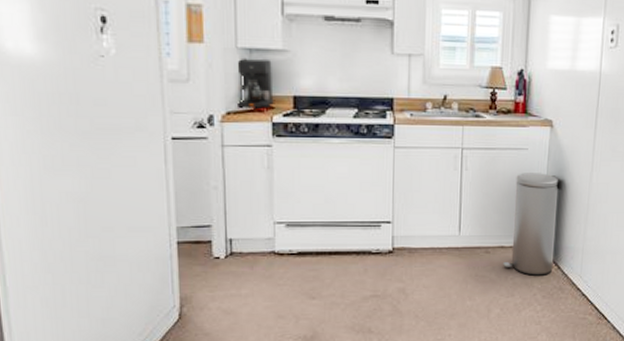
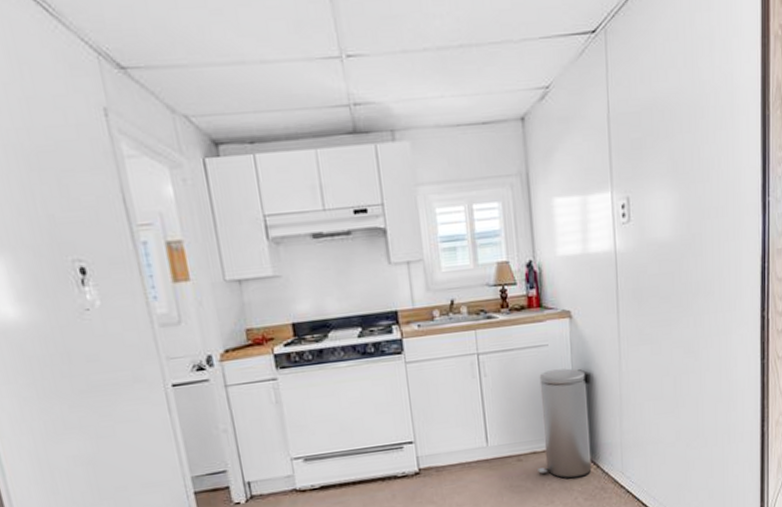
coffee maker: present [236,59,274,109] -> none [229,289,273,344]

